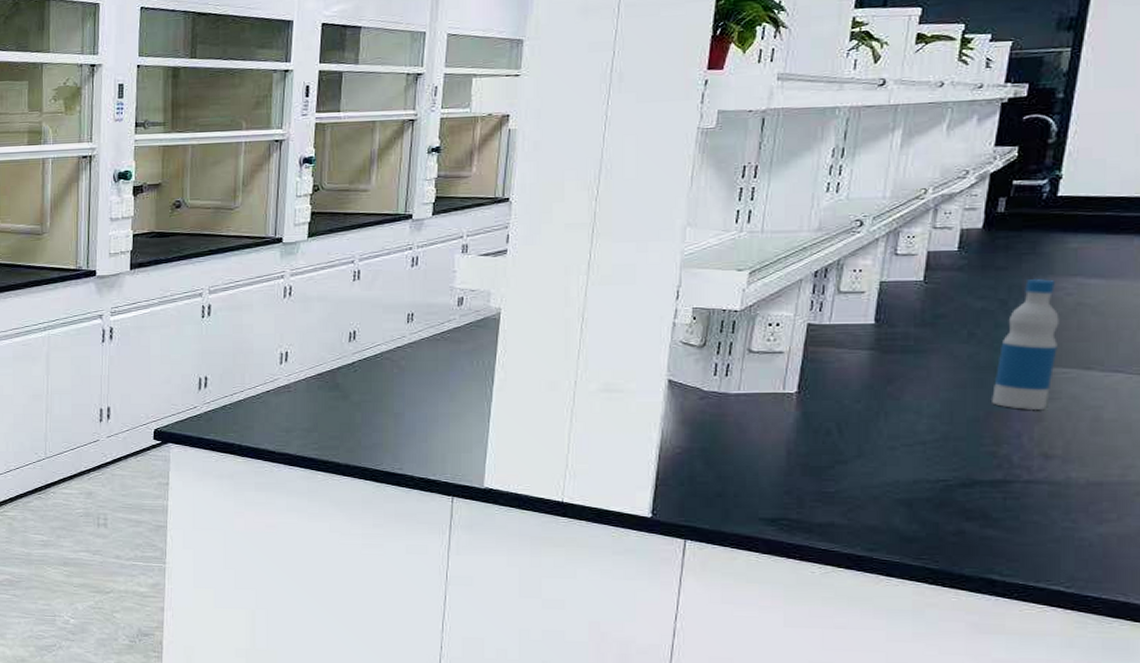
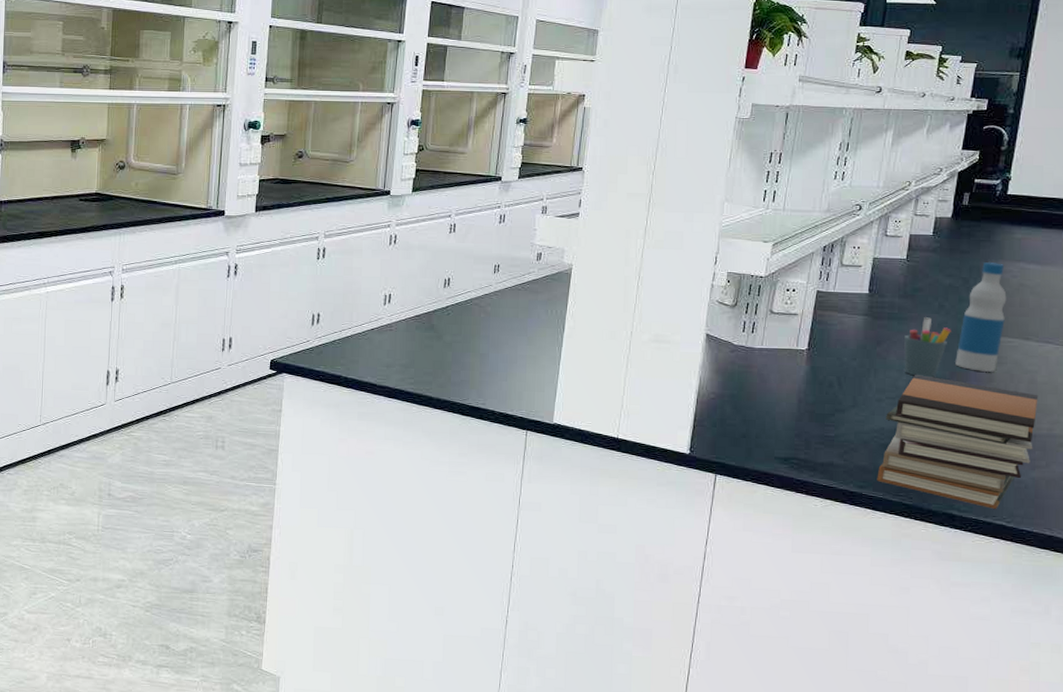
book stack: none [891,415,1105,572] -> present [877,374,1039,509]
pen holder: none [922,348,985,420] -> present [903,317,951,378]

